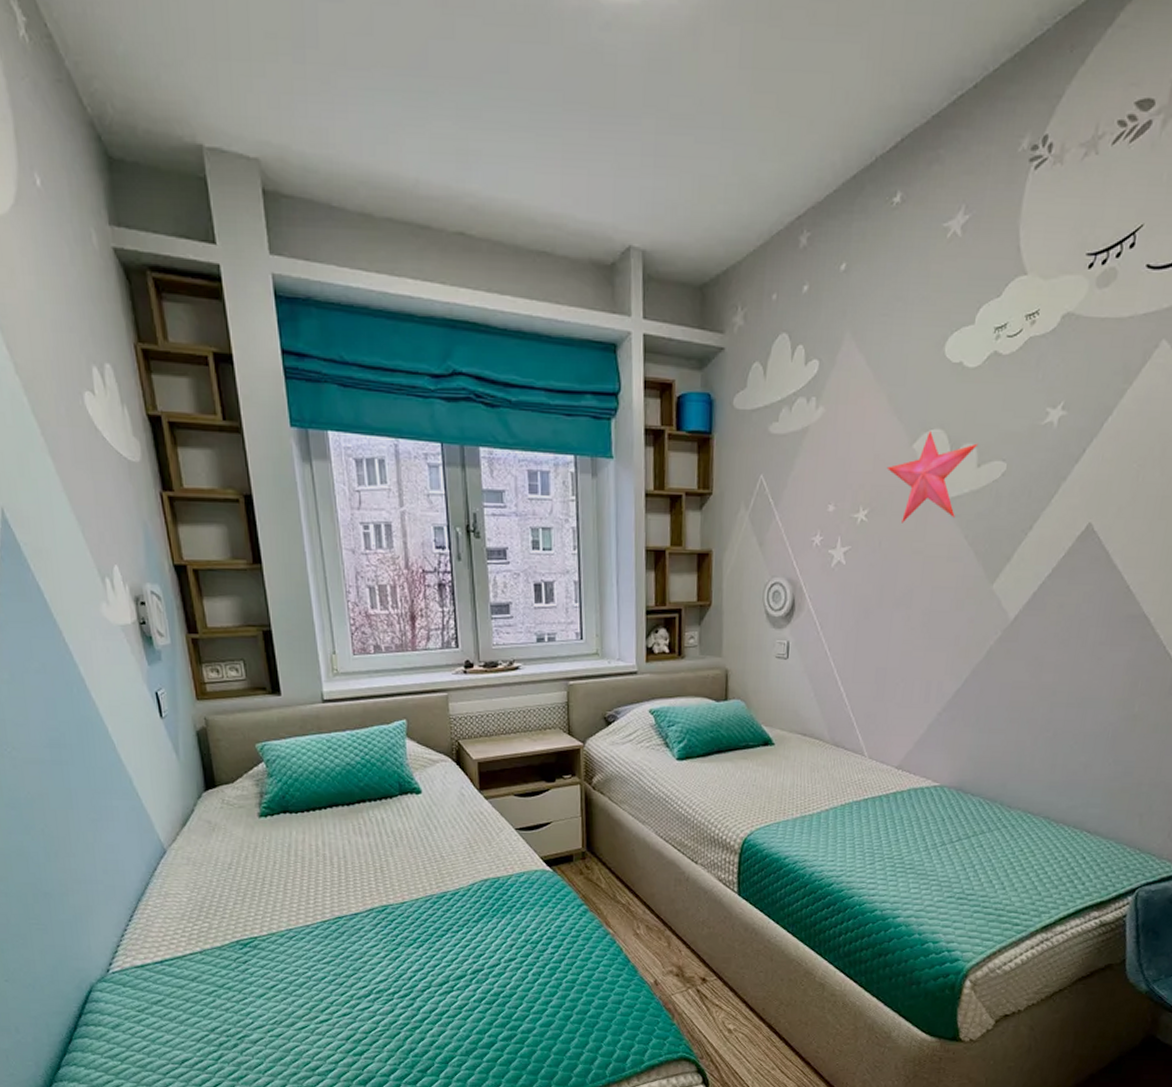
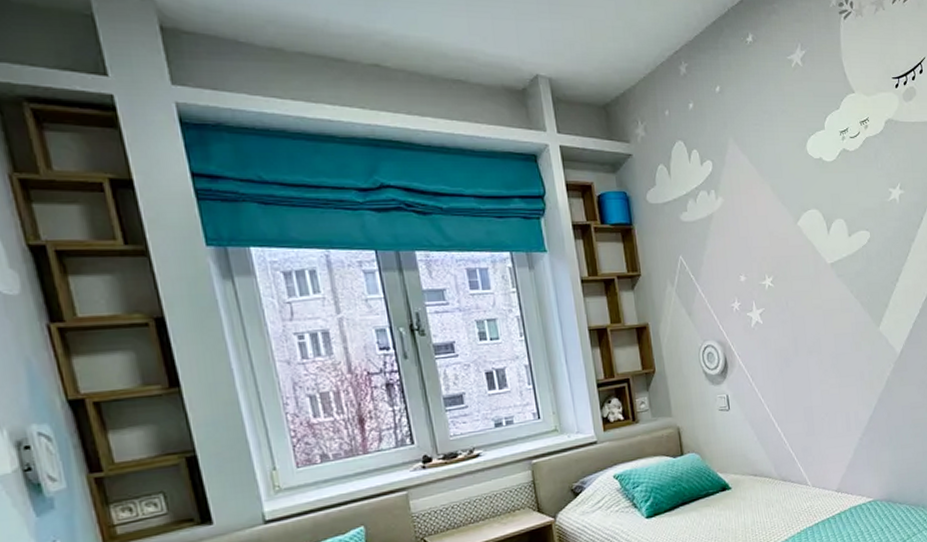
decorative star: present [886,431,979,523] -> none [780,212,846,285]

